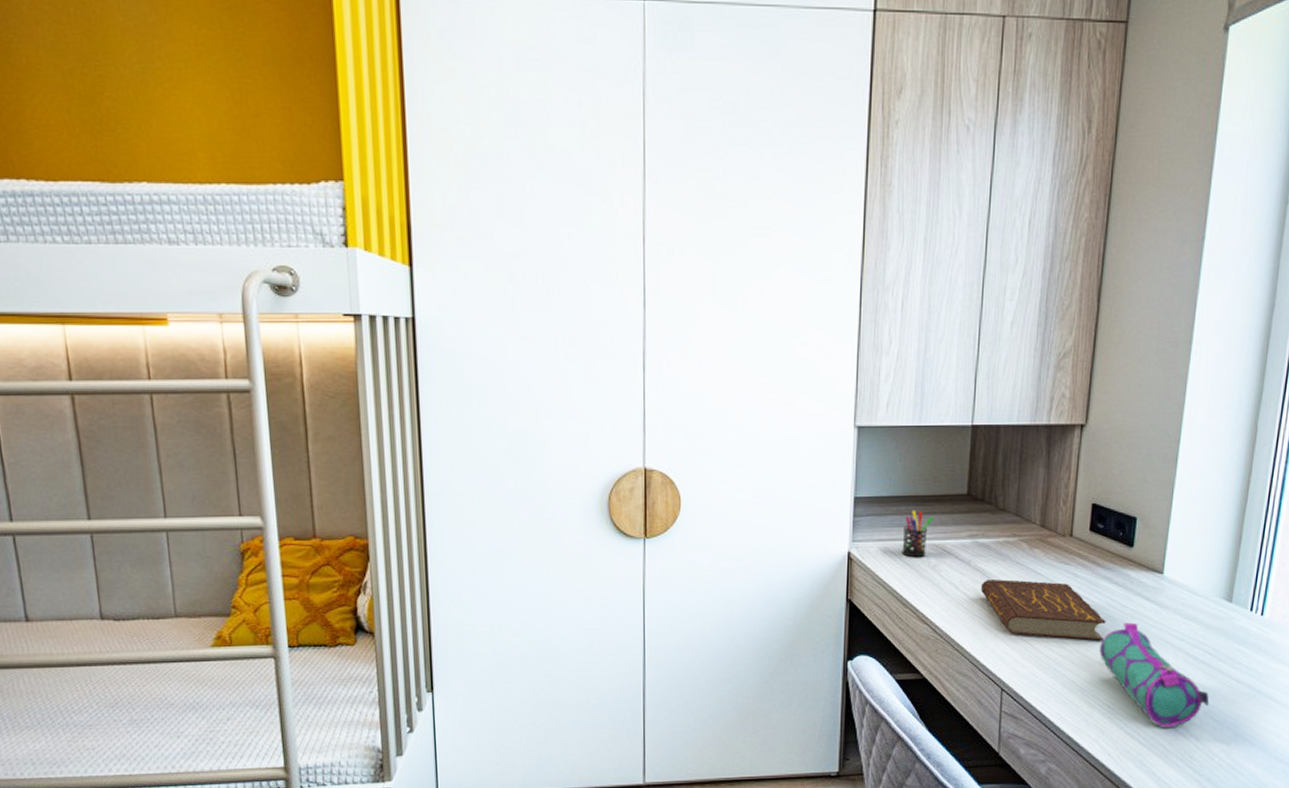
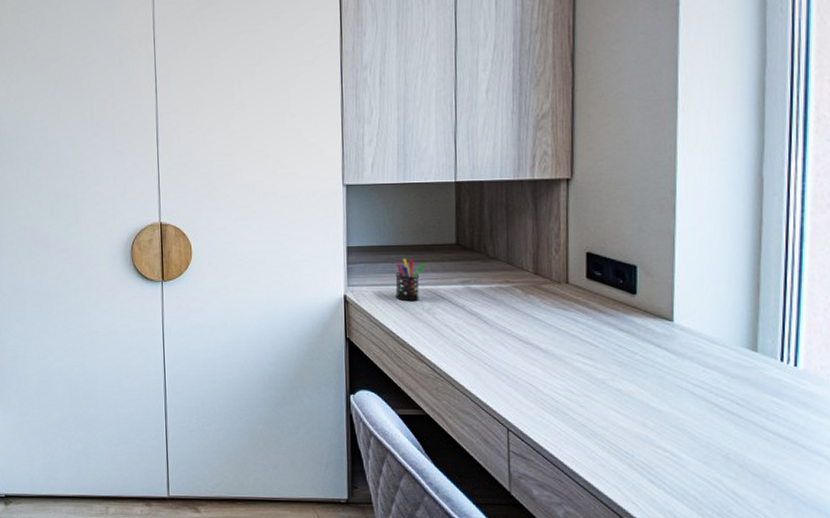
book: present [980,578,1106,641] -> none [477,322,614,386]
pencil case: present [1099,622,1210,729] -> none [610,369,744,480]

